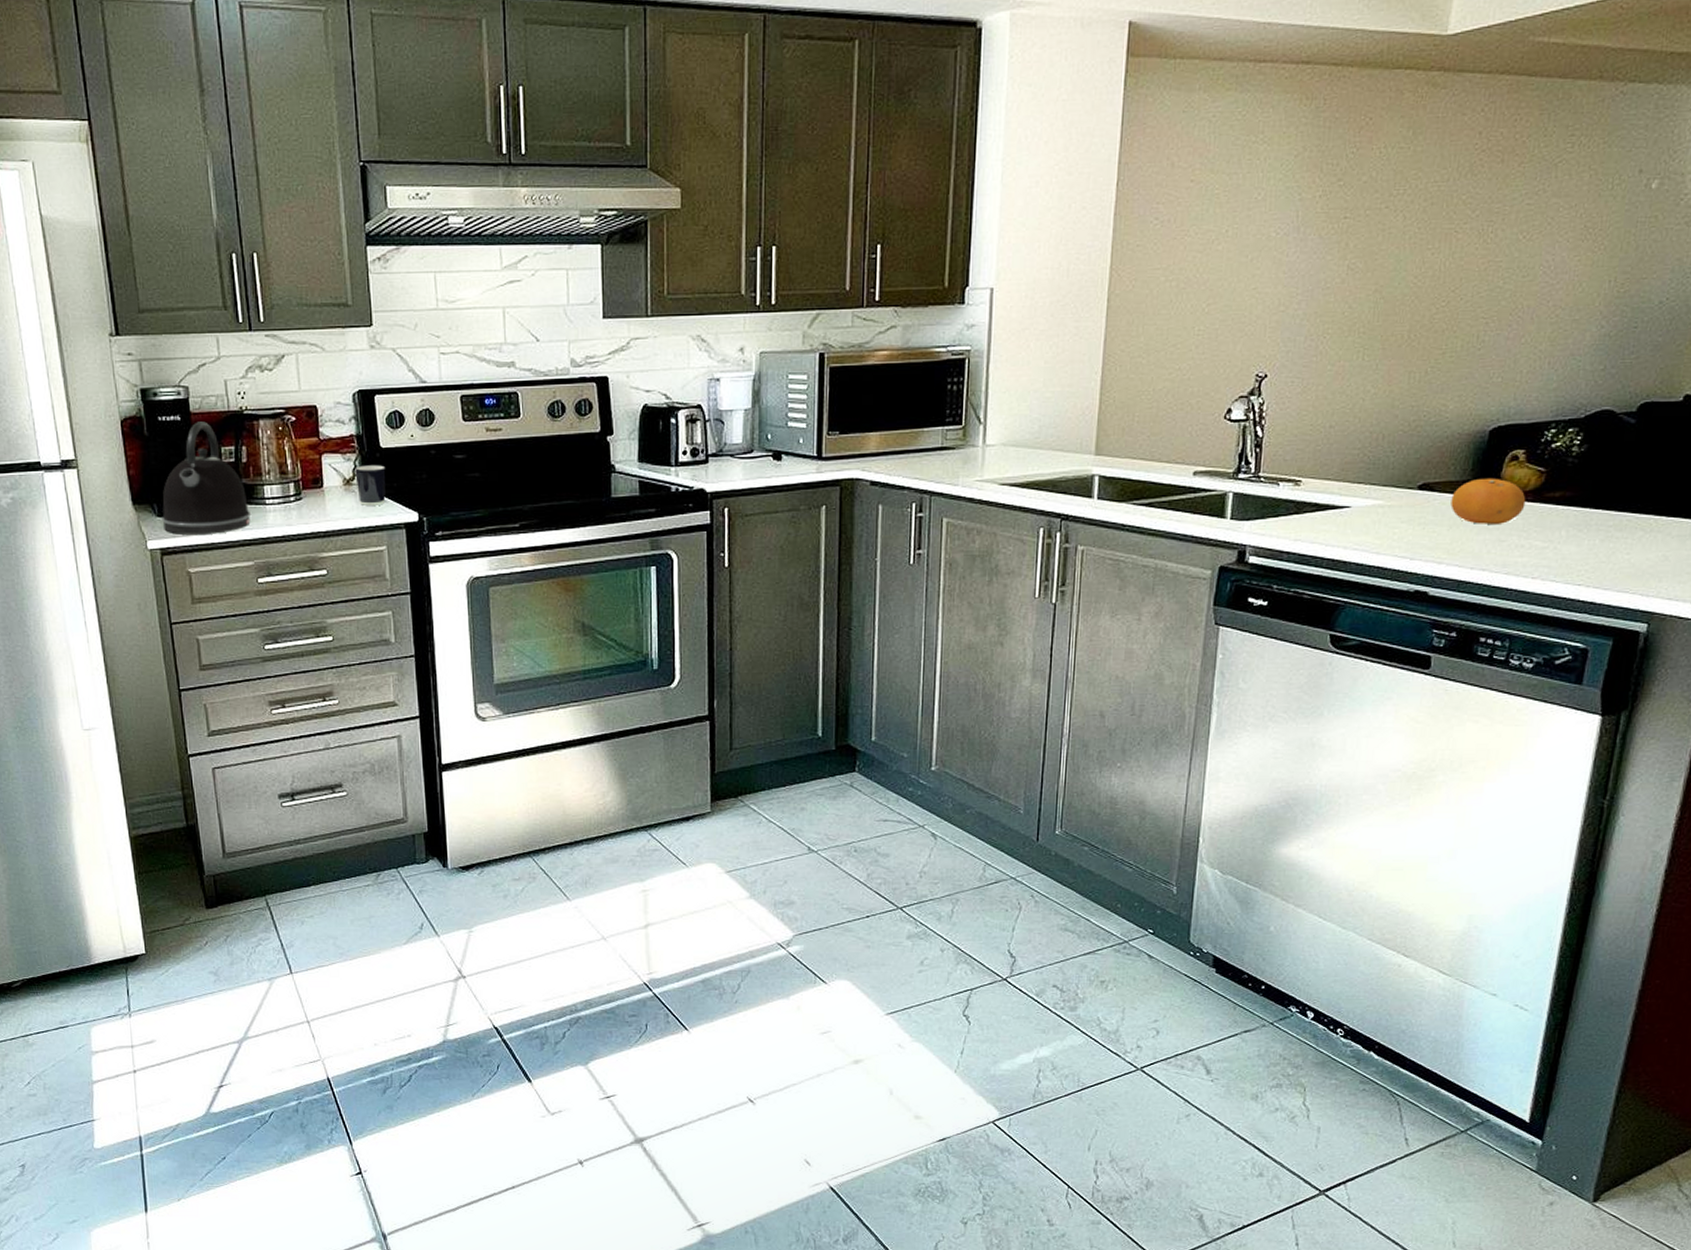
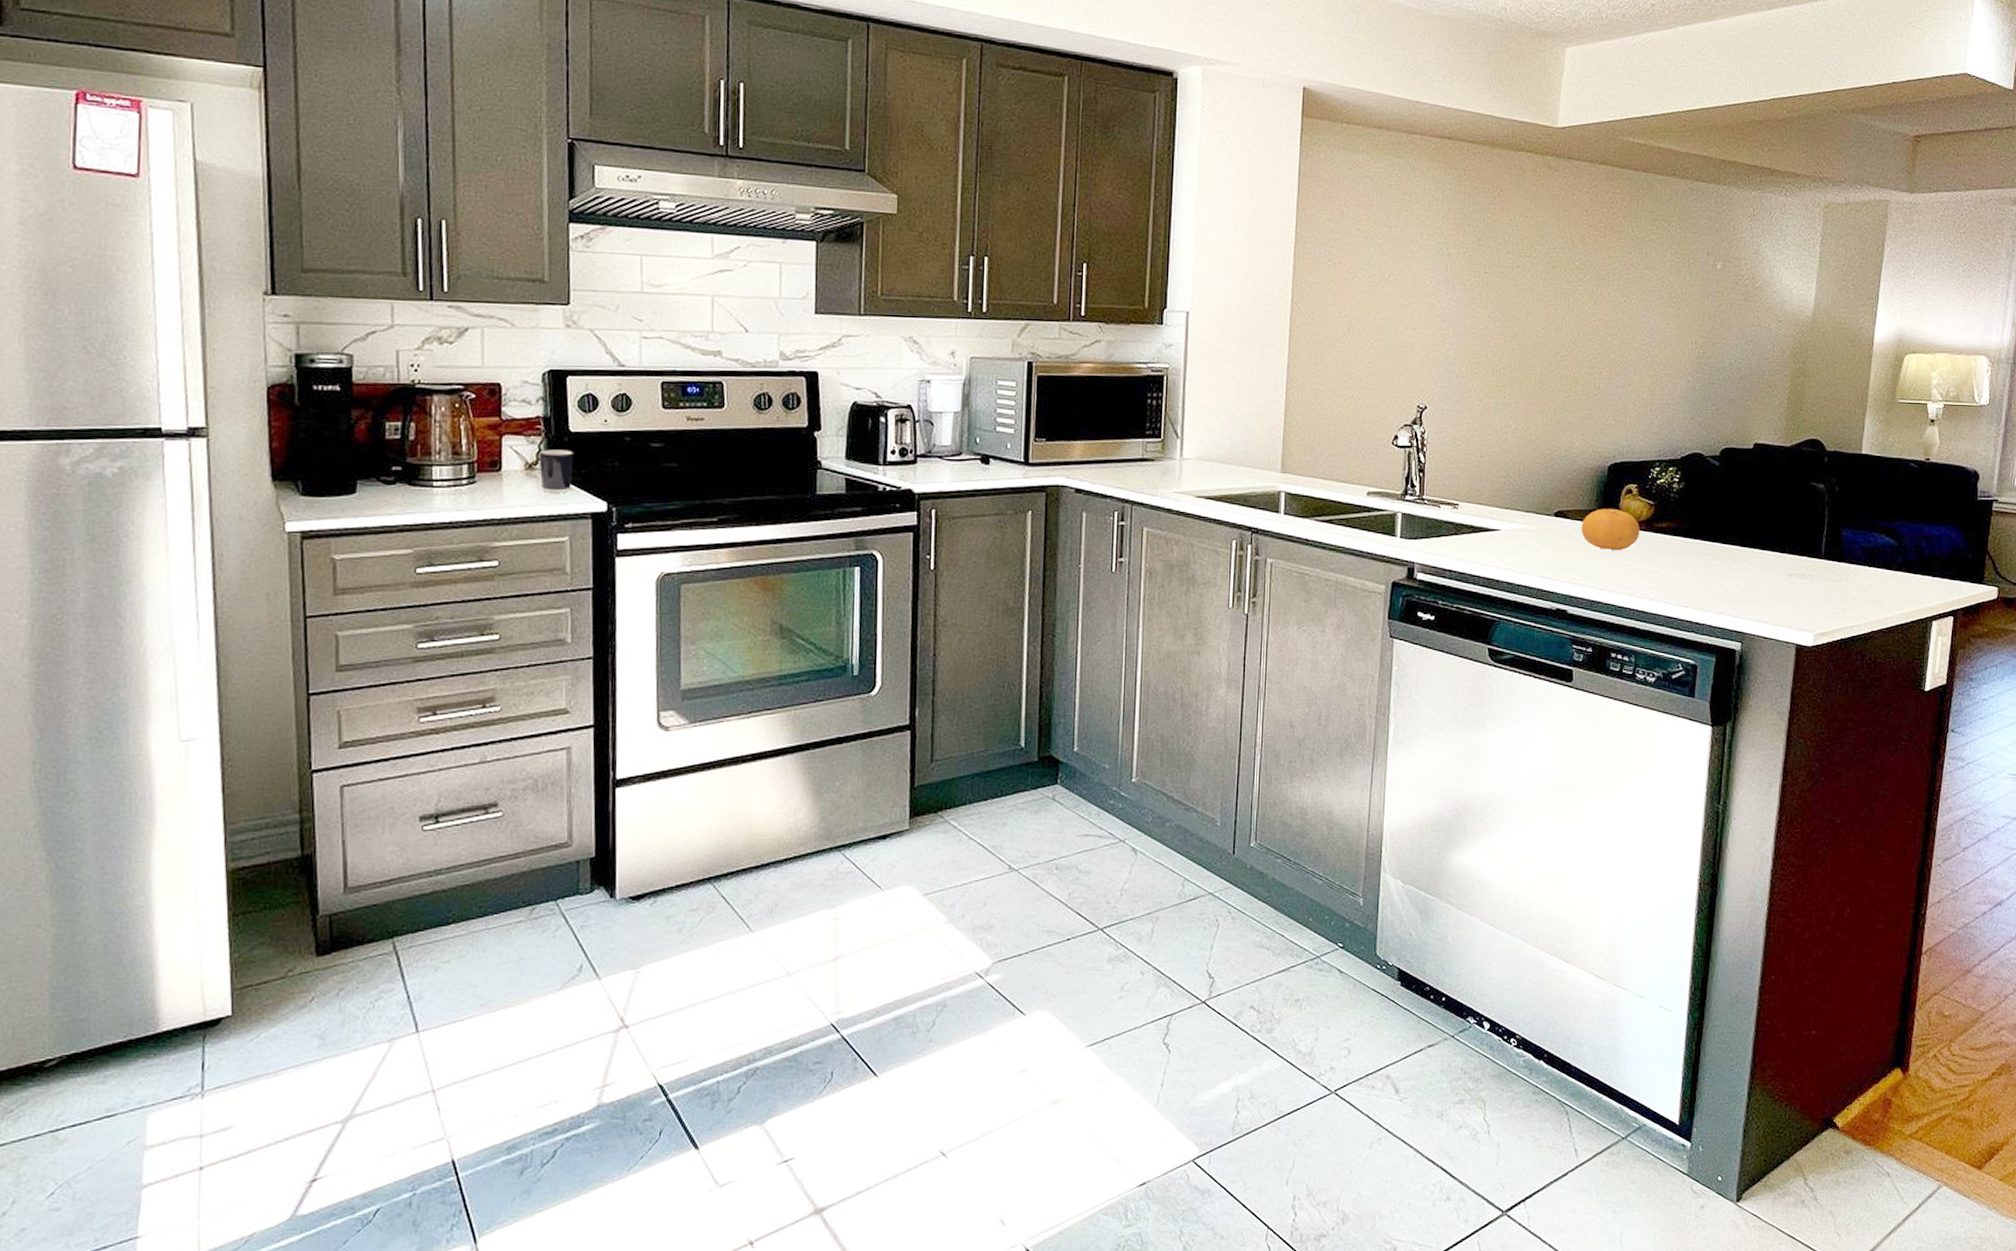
kettle: present [162,421,252,535] -> none [306,393,415,517]

